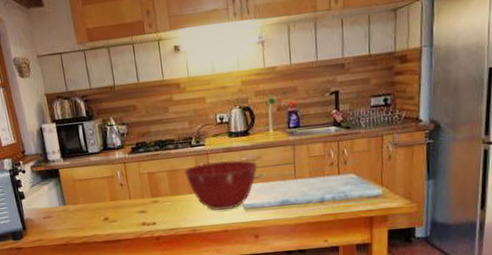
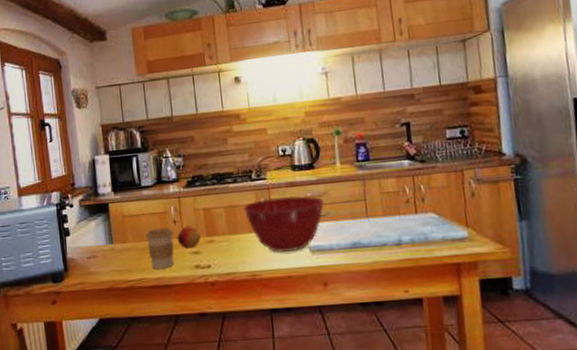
coffee cup: none [95,190,123,227] -> present [145,227,174,269]
fruit: none [124,188,147,209] -> present [177,225,202,249]

